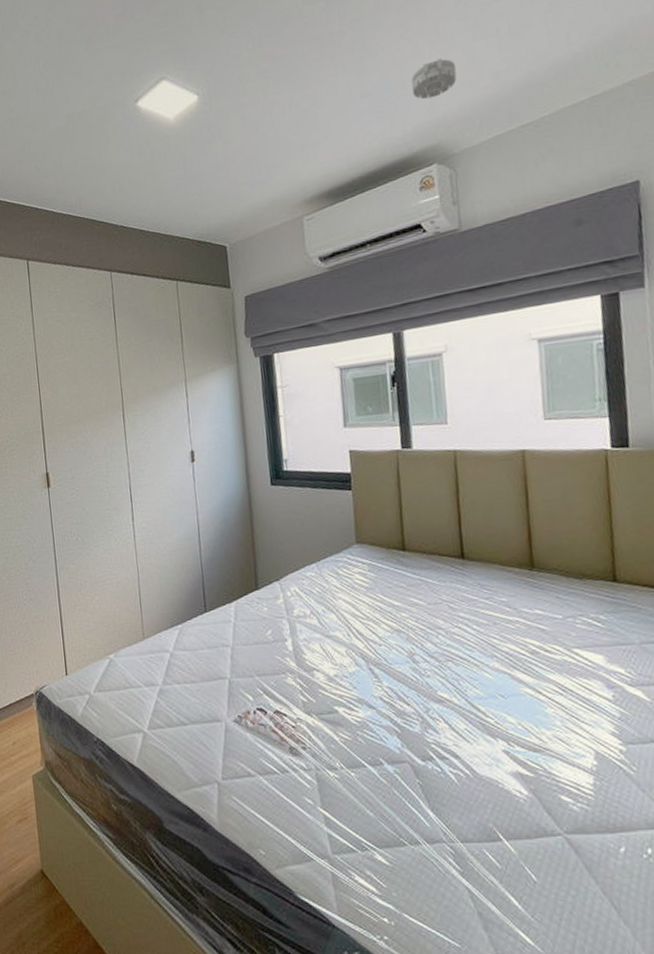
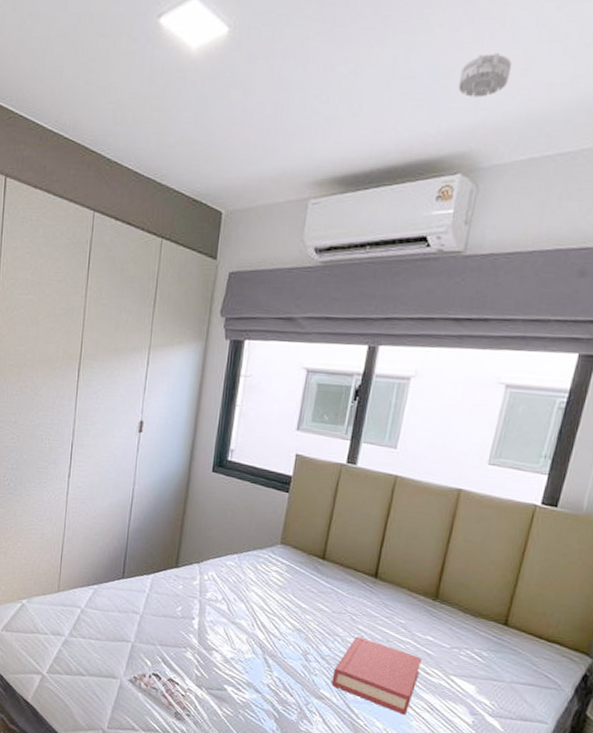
hardback book: none [445,625,539,703] -> present [331,636,423,715]

